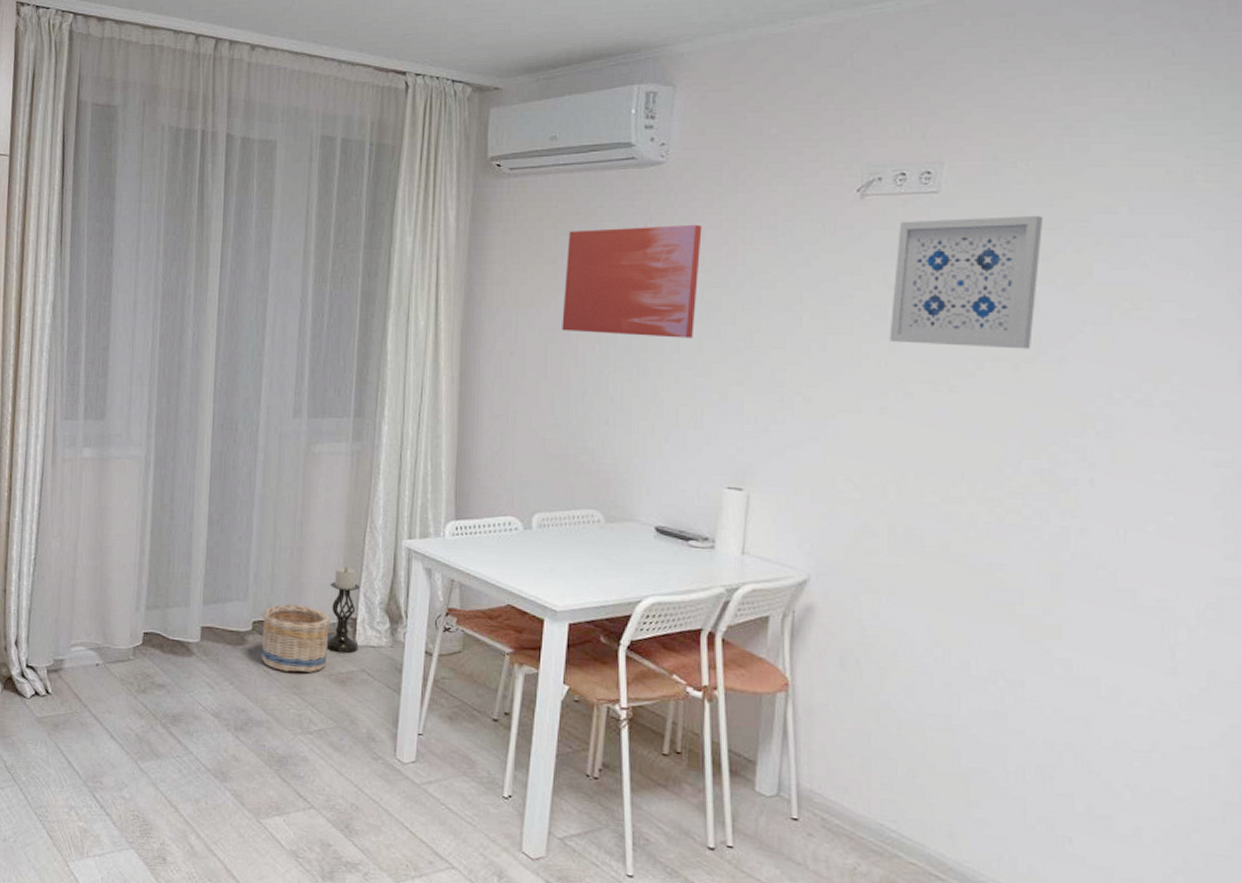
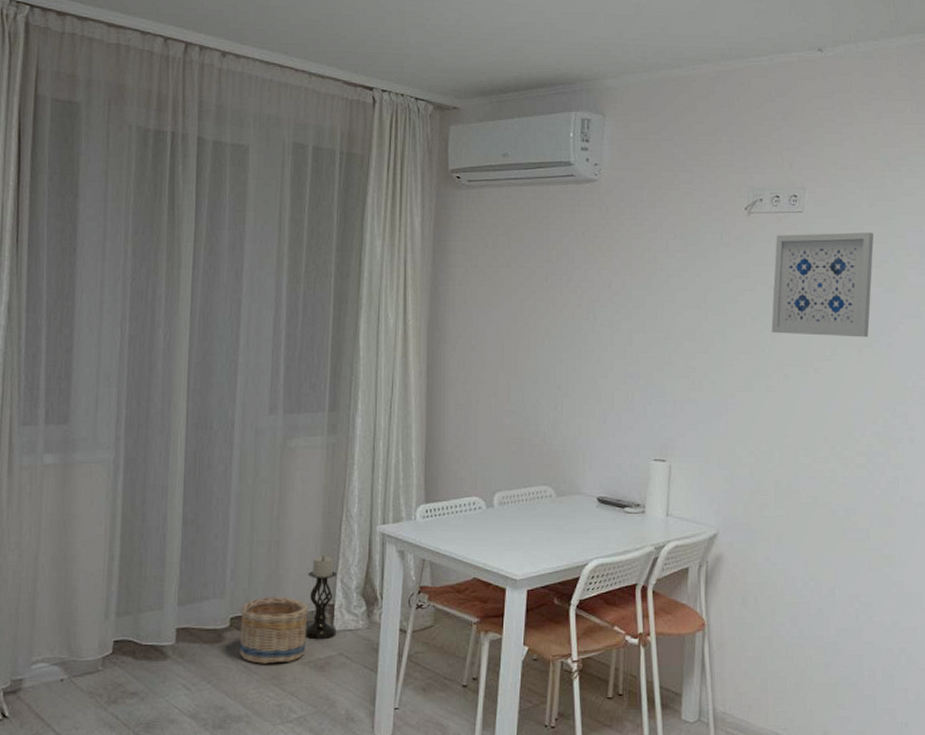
wall art: present [562,224,702,338] -> none [516,234,629,332]

